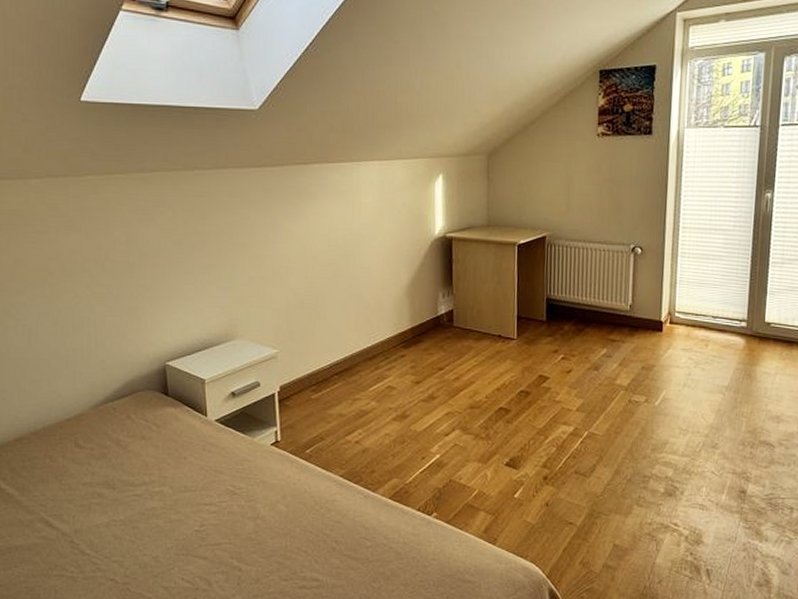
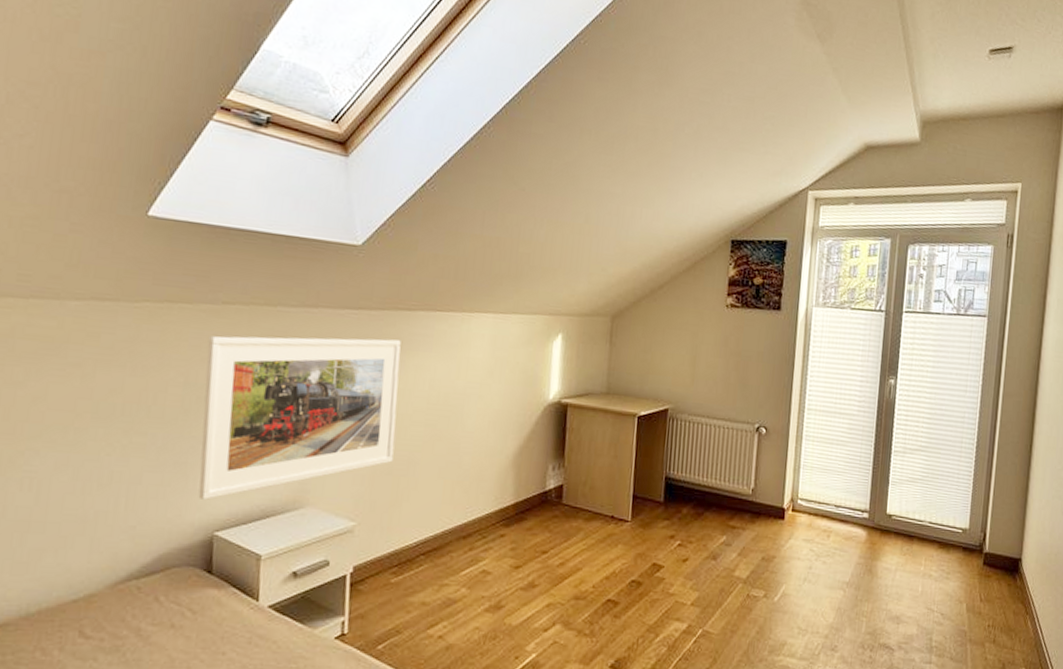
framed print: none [142,191,304,336] -> present [198,336,401,500]

